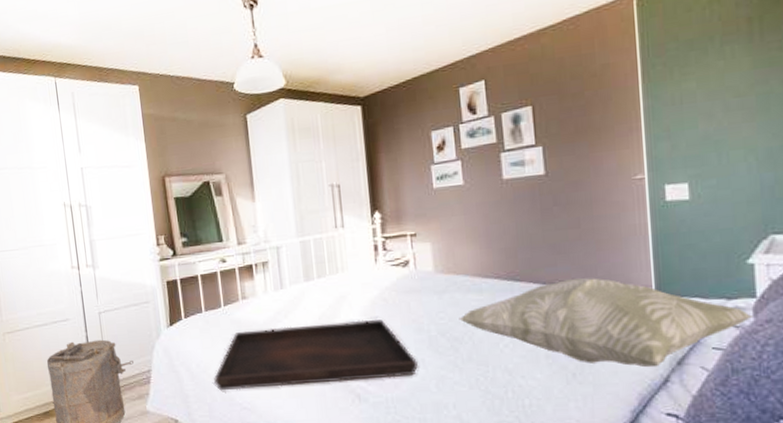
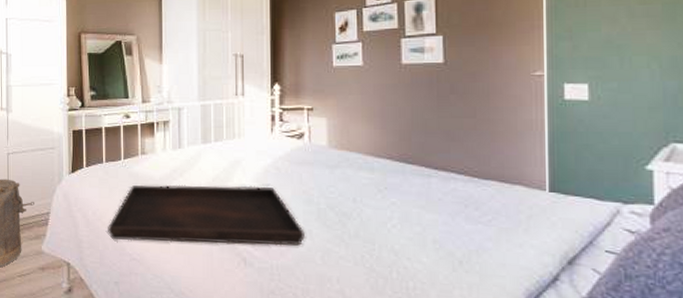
decorative pillow: present [459,278,753,367] -> none [349,167,650,263]

